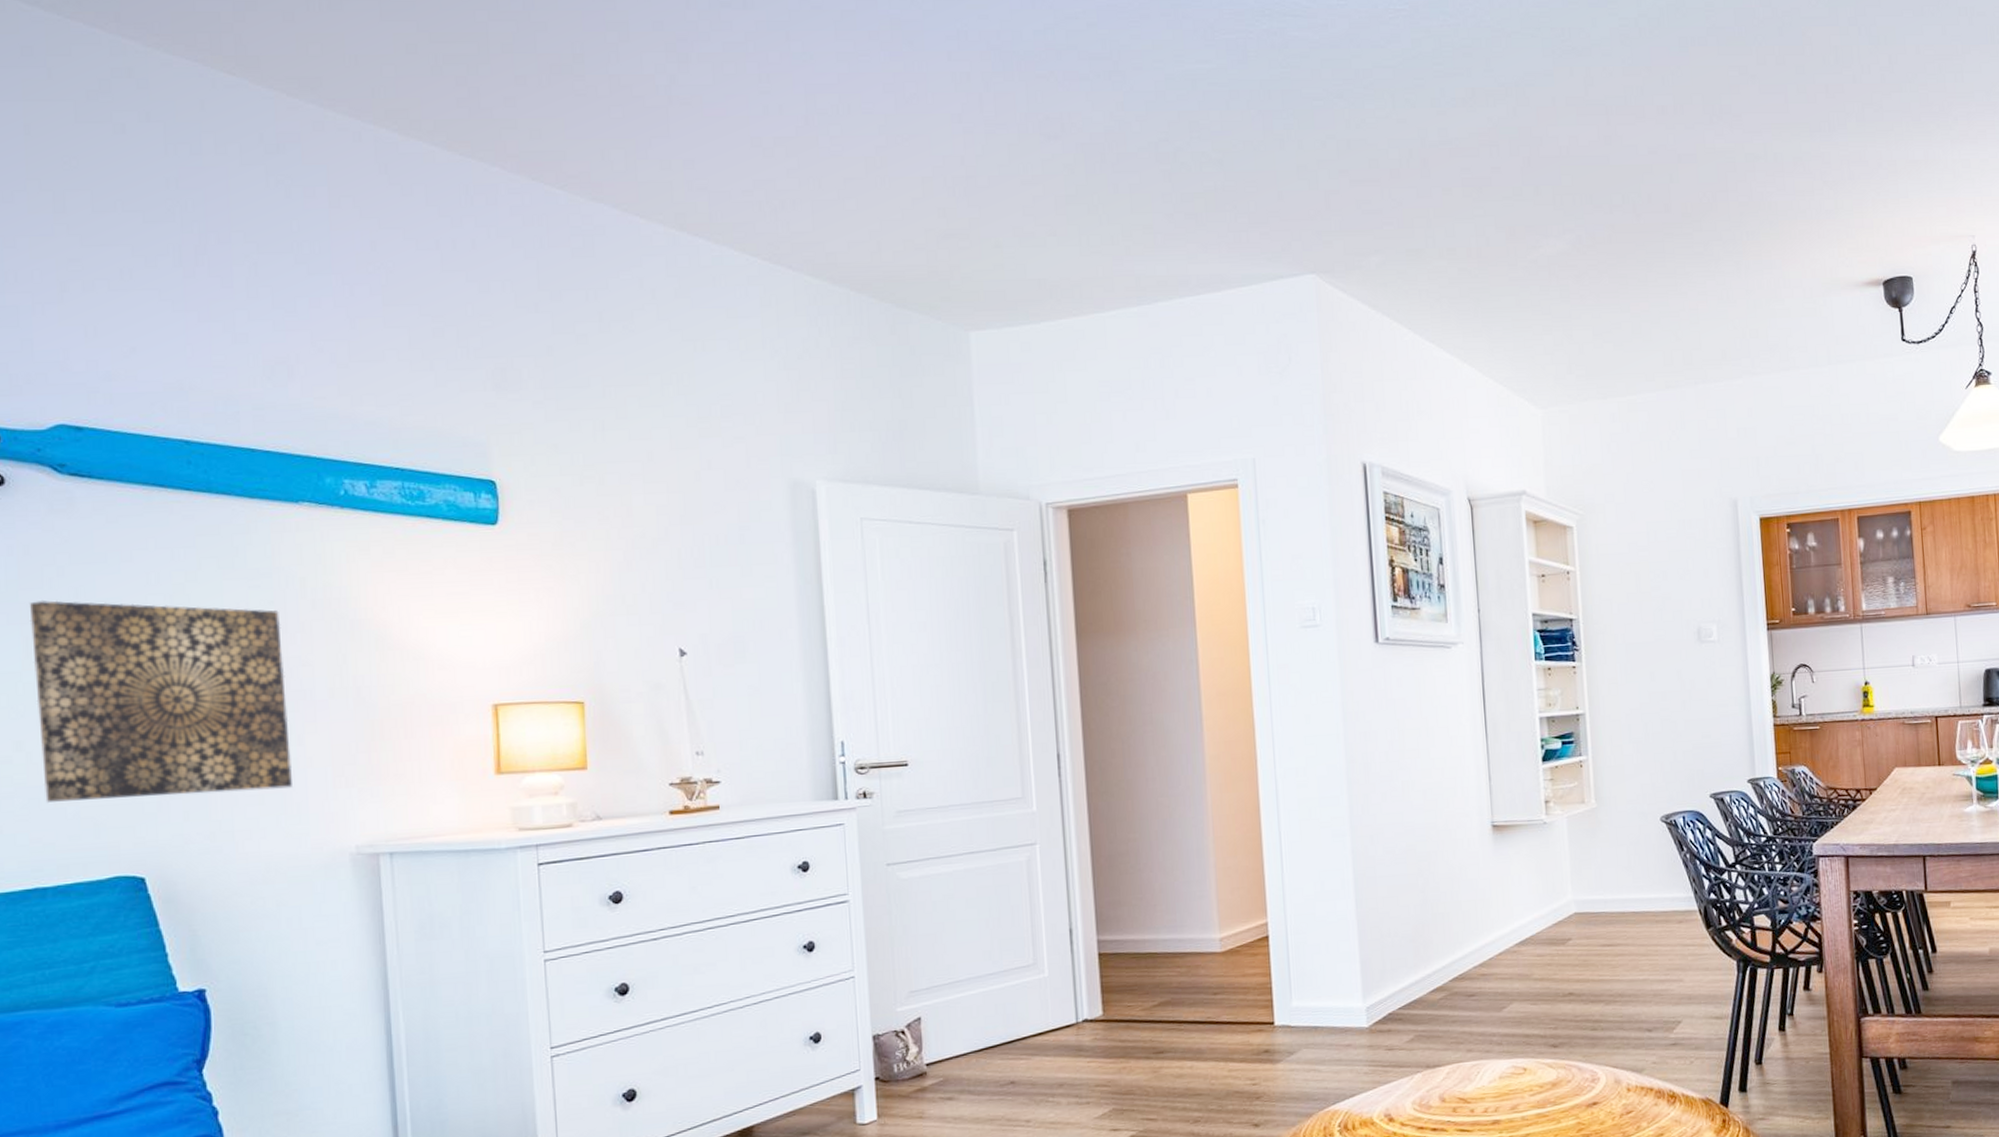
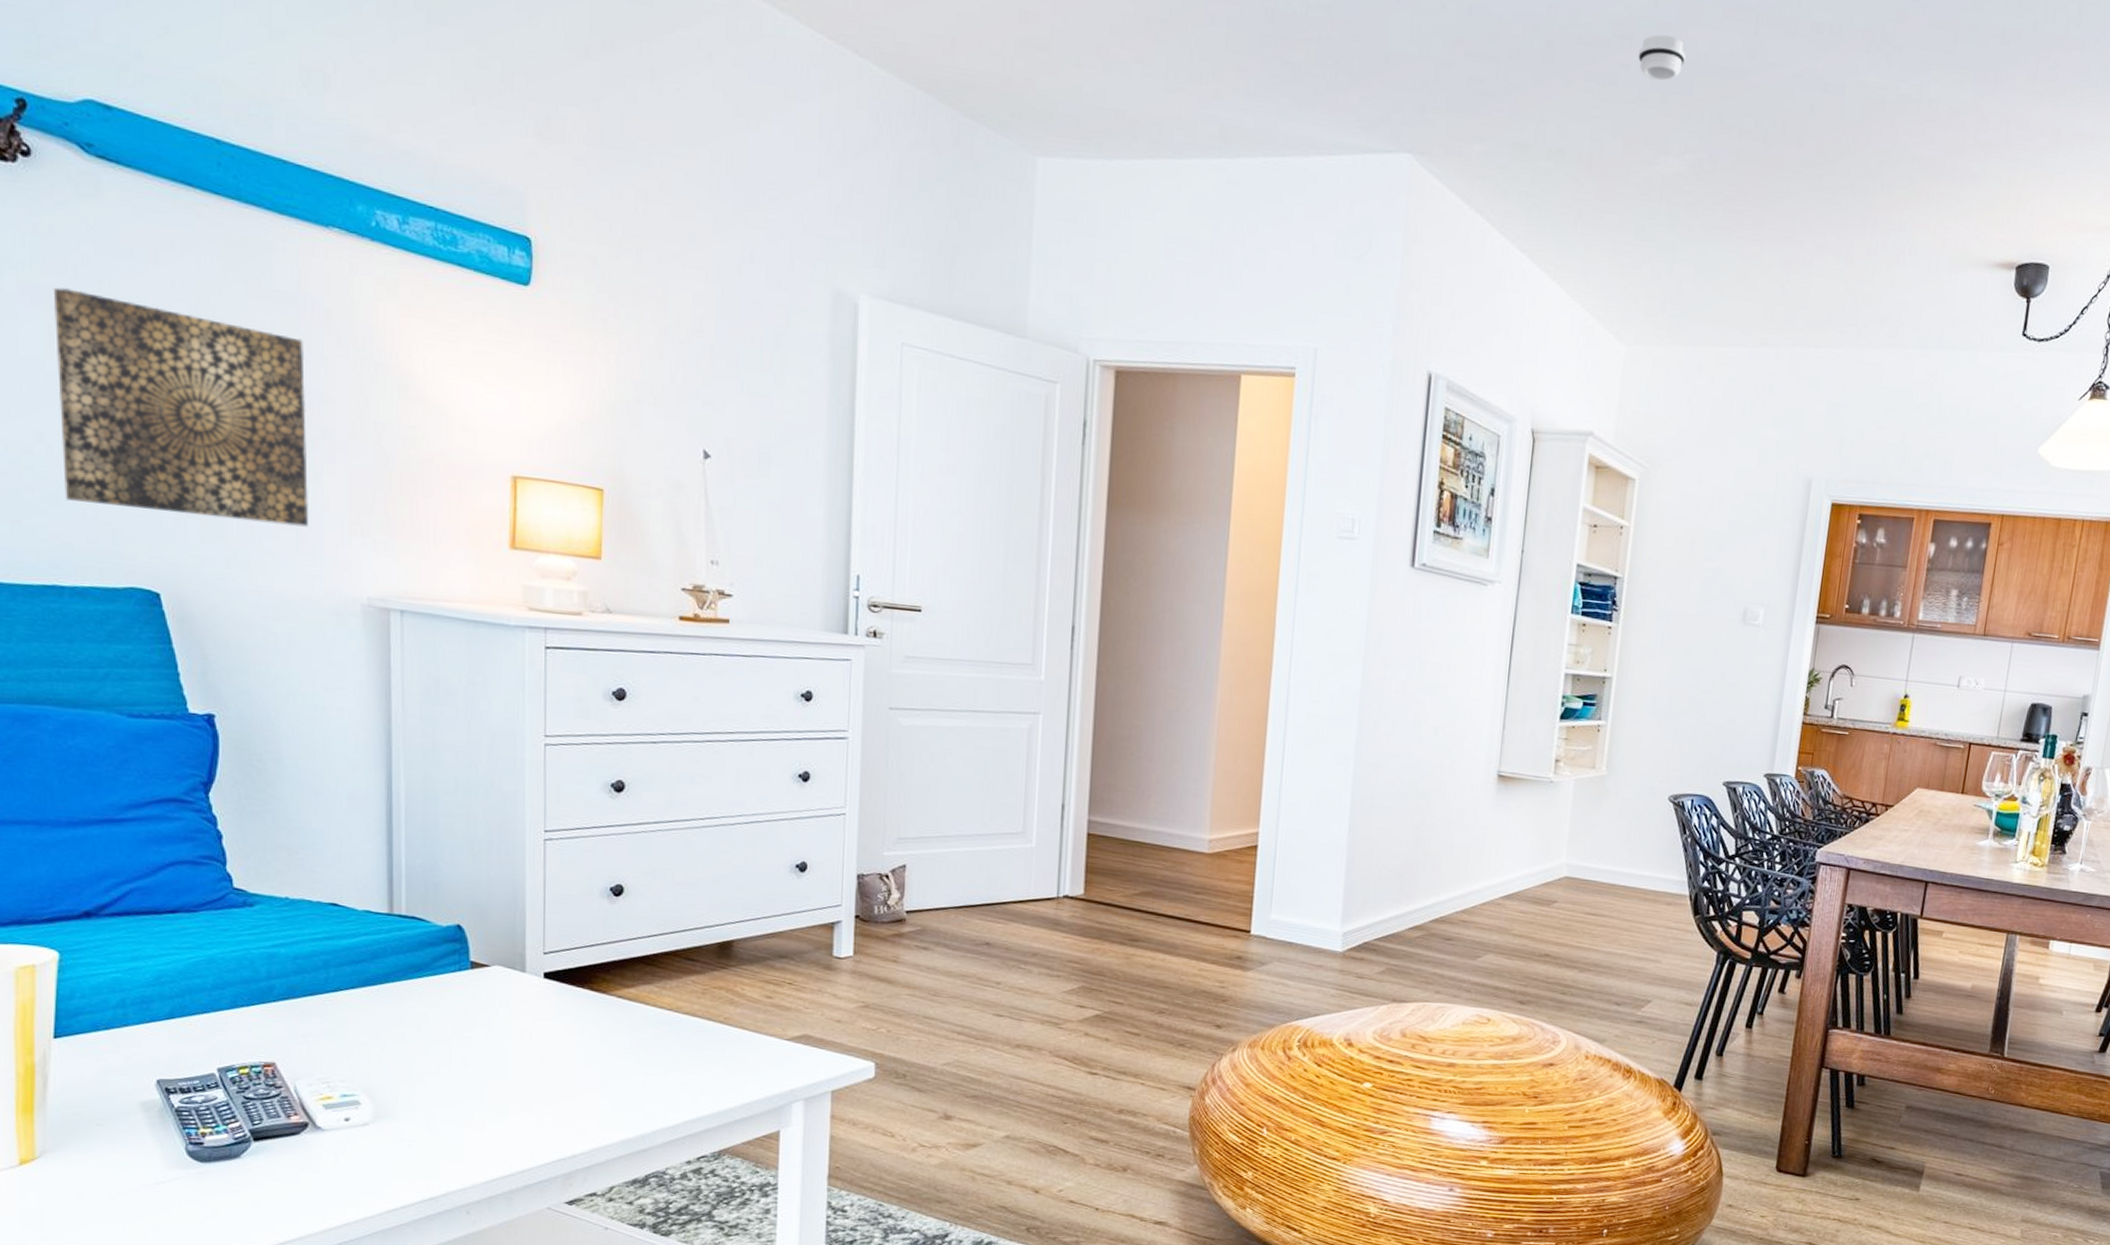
smoke detector: none [1506,138,1550,176] -> present [1638,34,1686,81]

